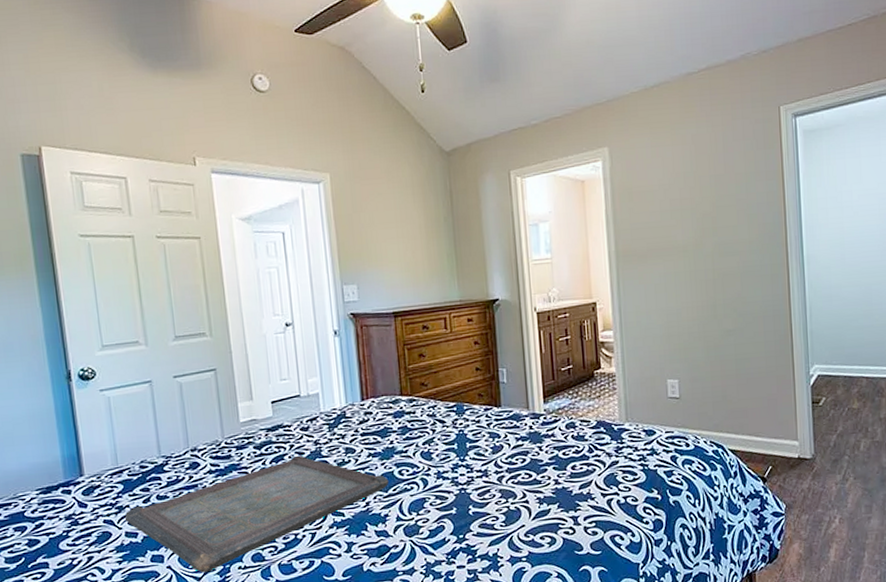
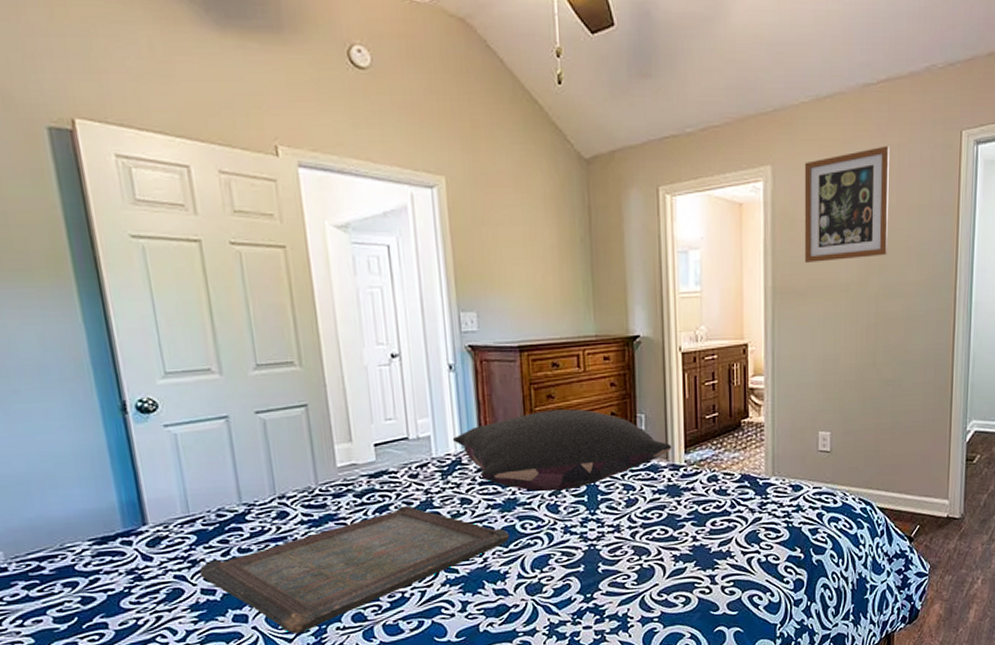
pillow: none [337,365,532,441] -> present [452,409,672,492]
wall art: none [637,123,719,228] -> present [804,145,889,263]

